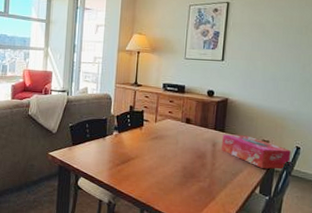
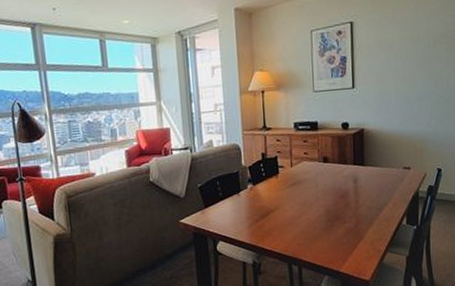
tissue box: present [221,134,291,170] -> none [363,165,433,198]

